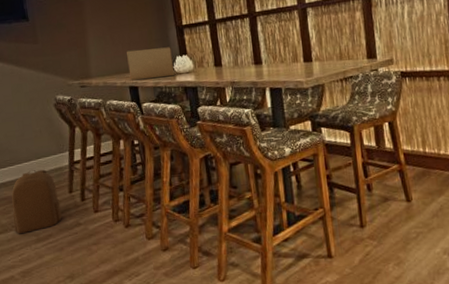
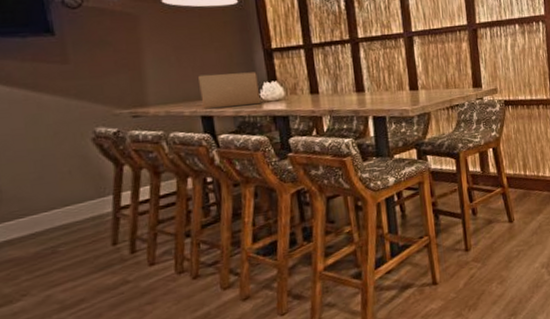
backpack: present [12,169,62,234] -> none [21,219,101,305]

